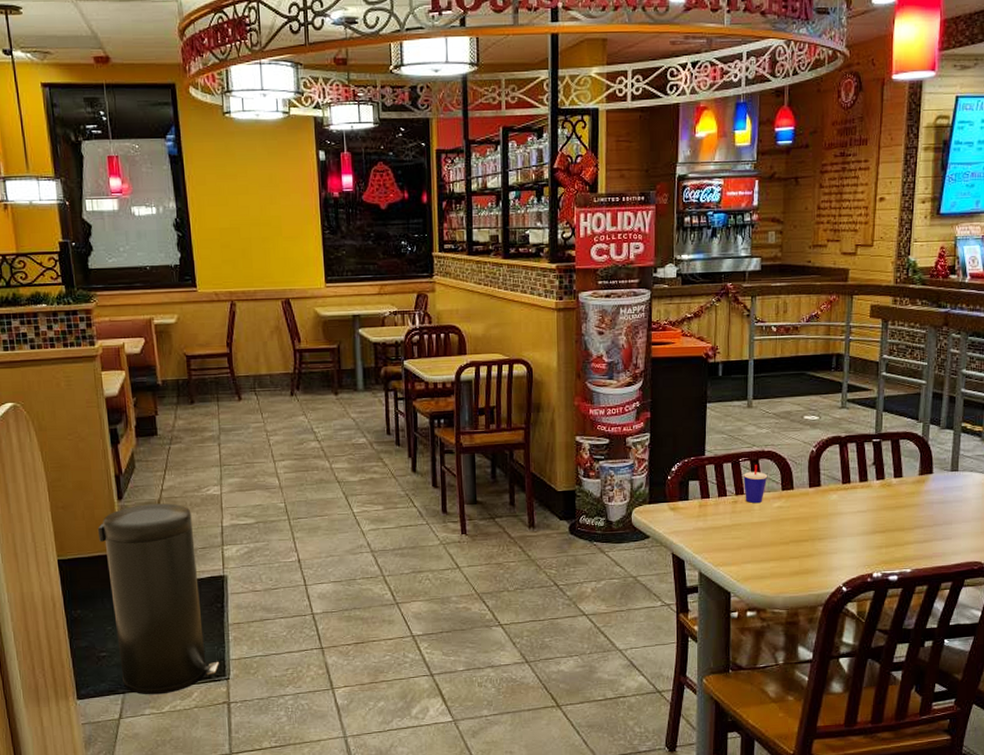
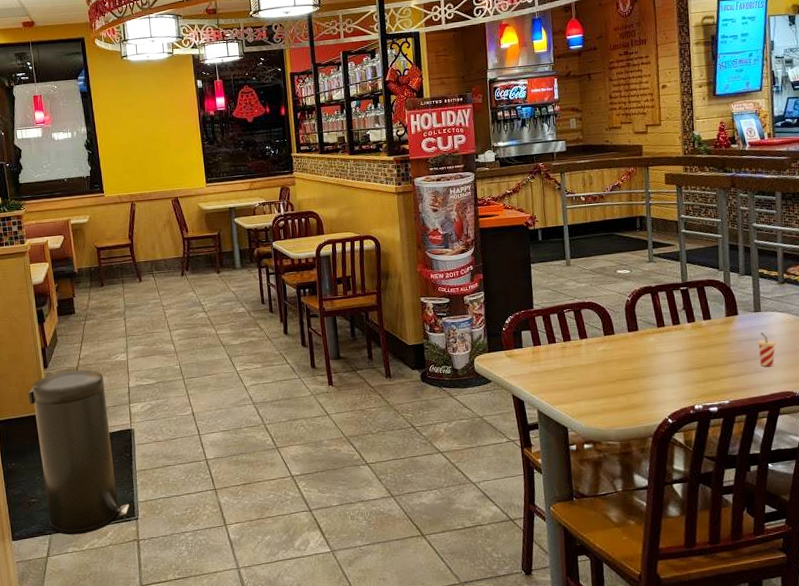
beverage cup: present [744,465,767,503] -> none [569,314,590,348]
beverage cup: none [949,494,971,534] -> present [757,332,777,367]

